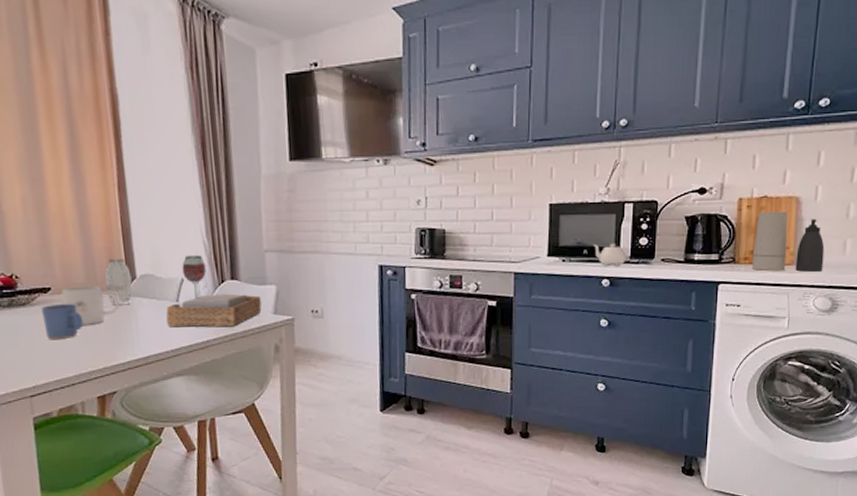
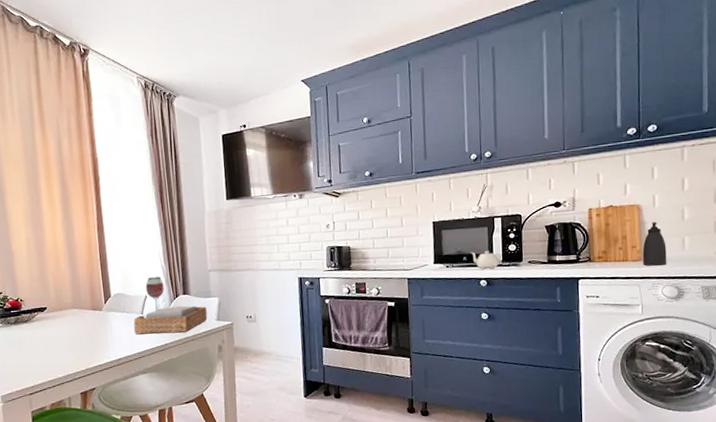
mug: present [41,303,84,339] -> none [39,318,71,348]
mug: present [61,286,120,325] -> none [54,304,98,336]
vase: present [104,259,133,306] -> none [87,282,108,319]
canister: present [752,211,788,272] -> none [605,217,635,267]

